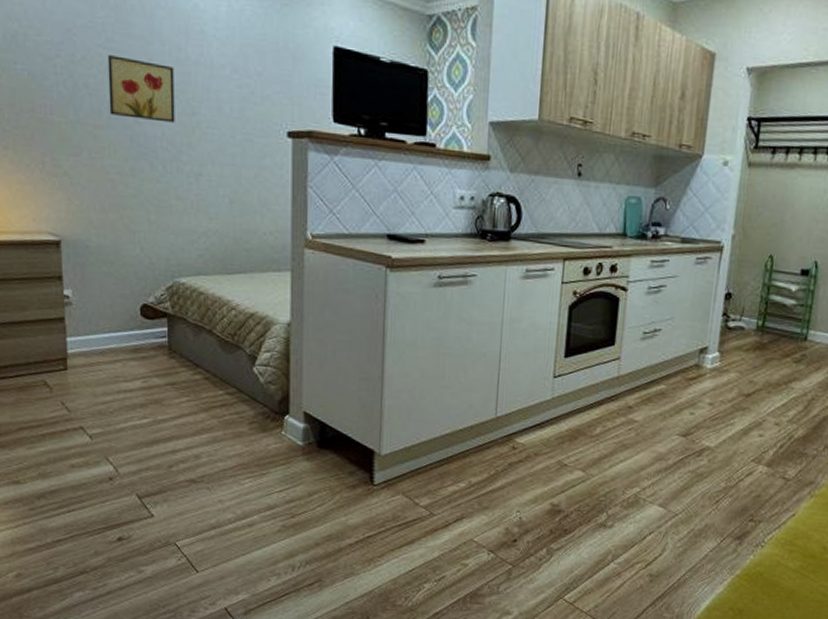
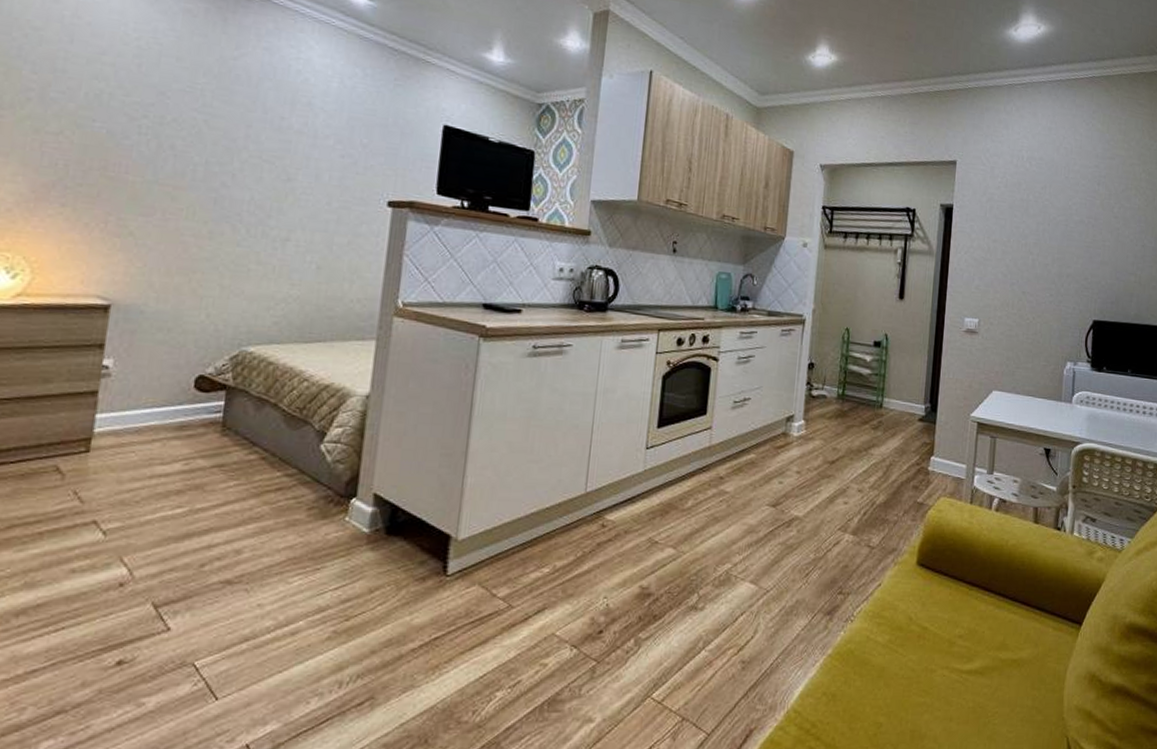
wall art: present [107,55,175,123] -> none [194,119,274,188]

